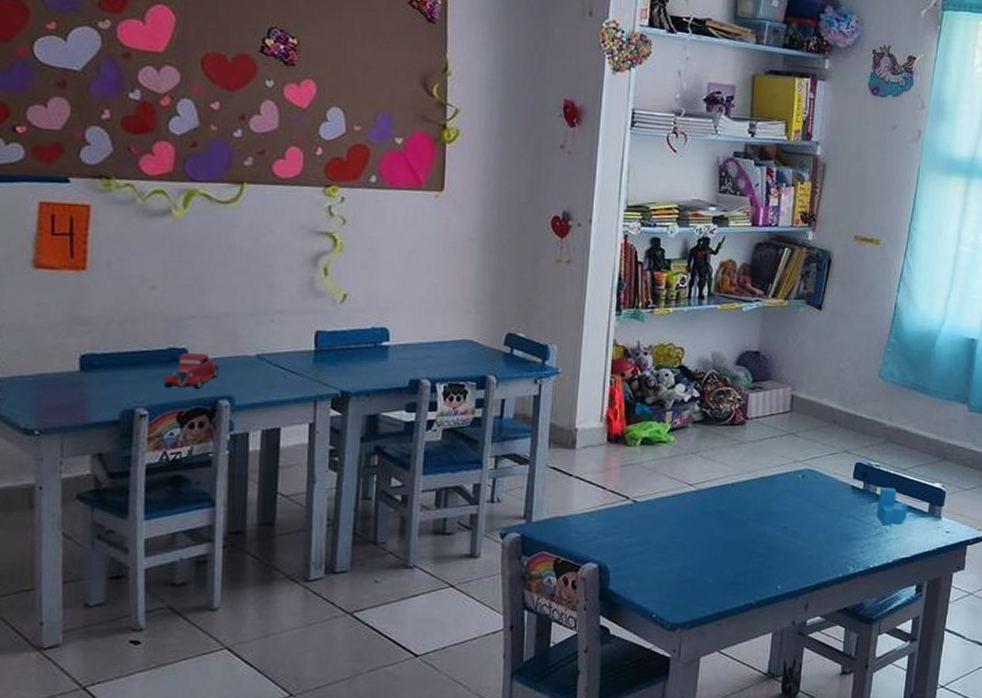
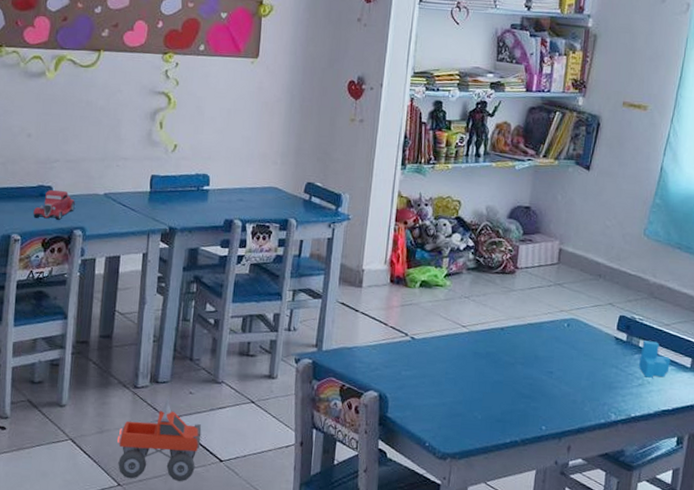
toy truck: none [287,586,391,687] -> present [117,395,202,482]

